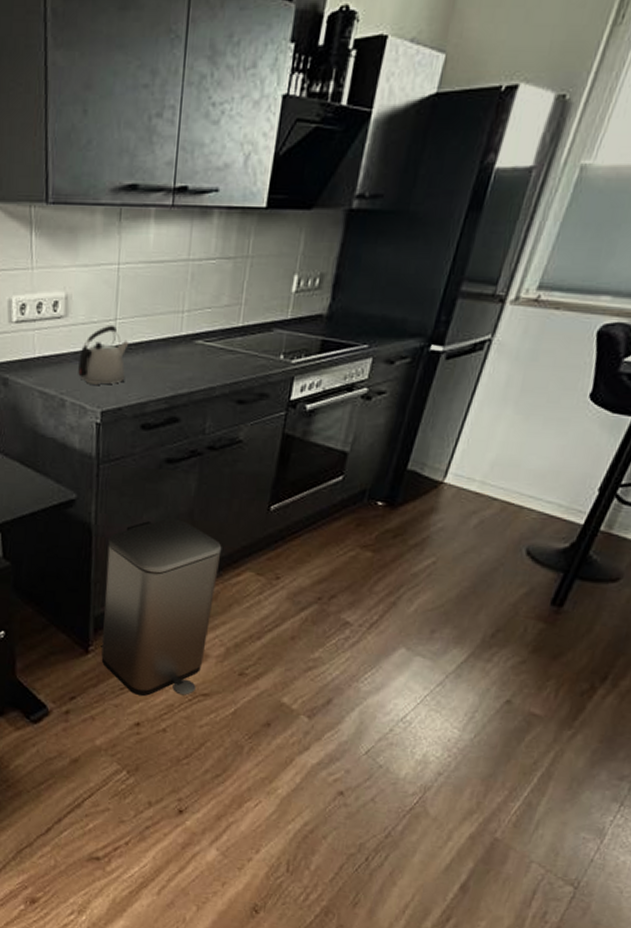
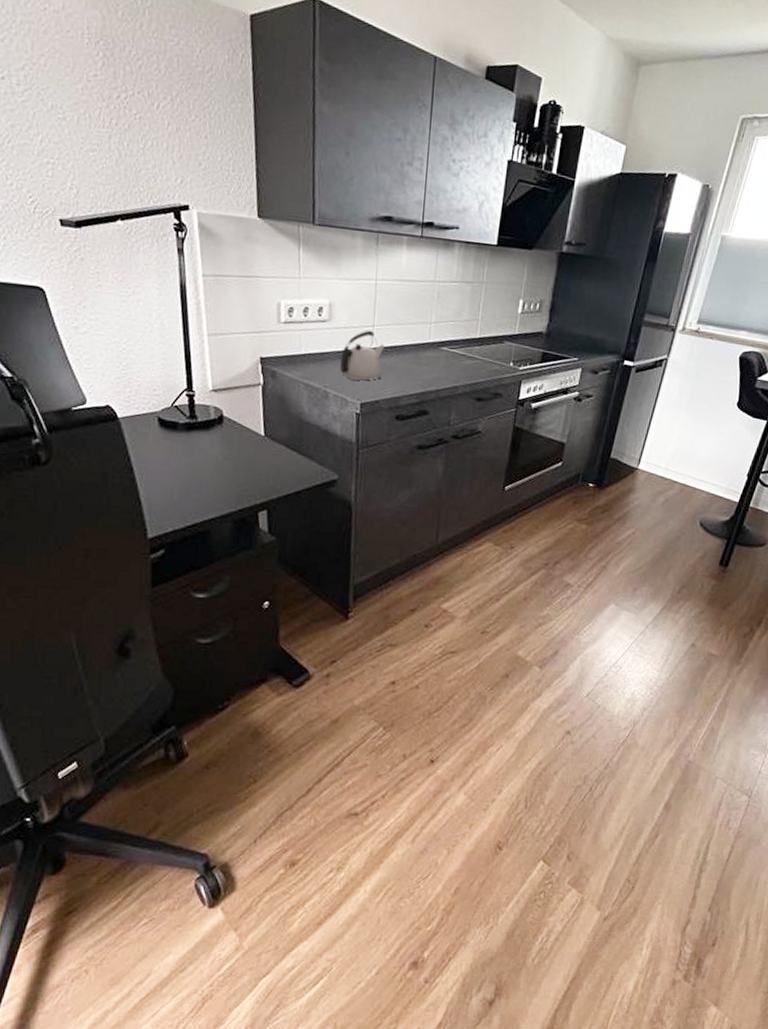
pedal bin: present [101,518,222,696] -> none [360,497,466,656]

